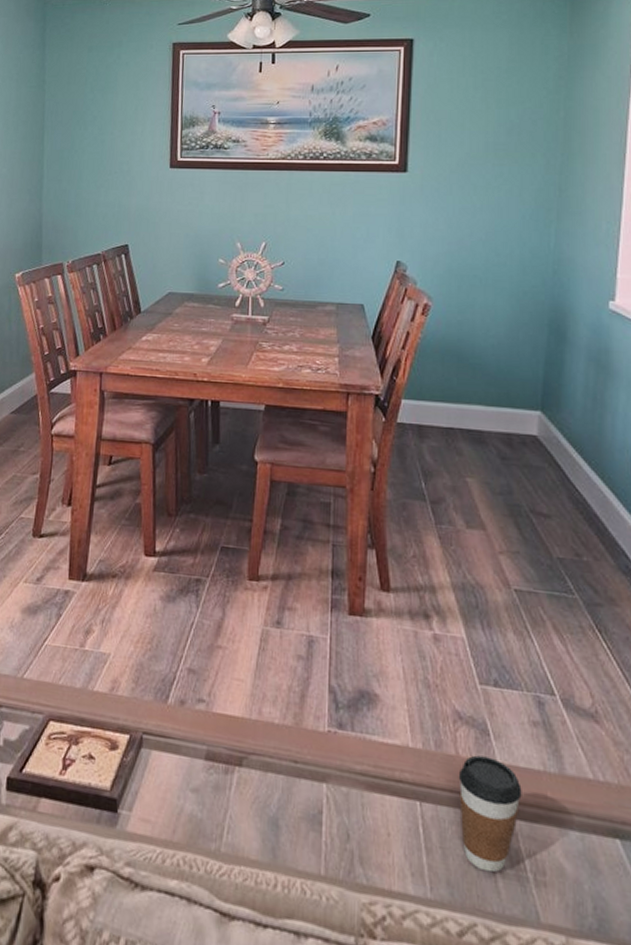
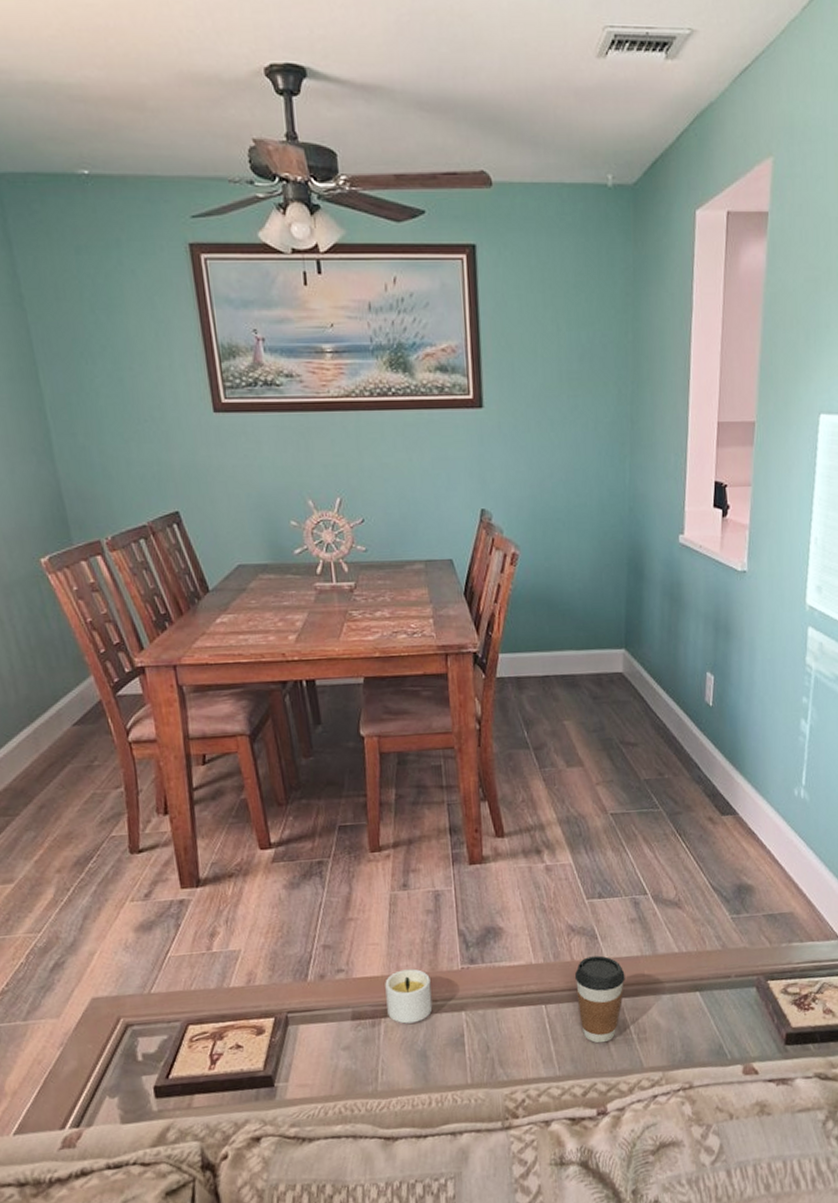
candle: none [243,716,293,782] -> present [385,968,433,1024]

